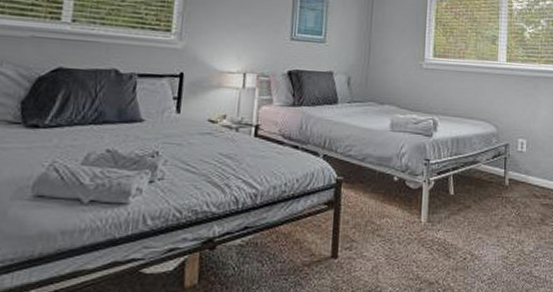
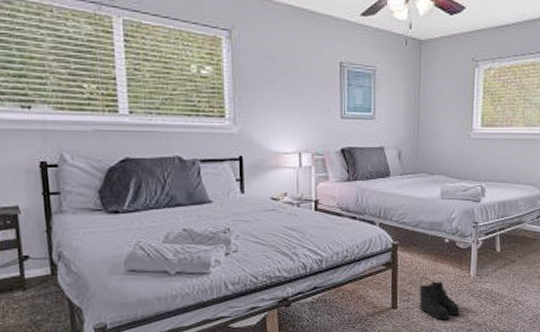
boots: none [363,226,409,275] -> present [419,281,460,320]

